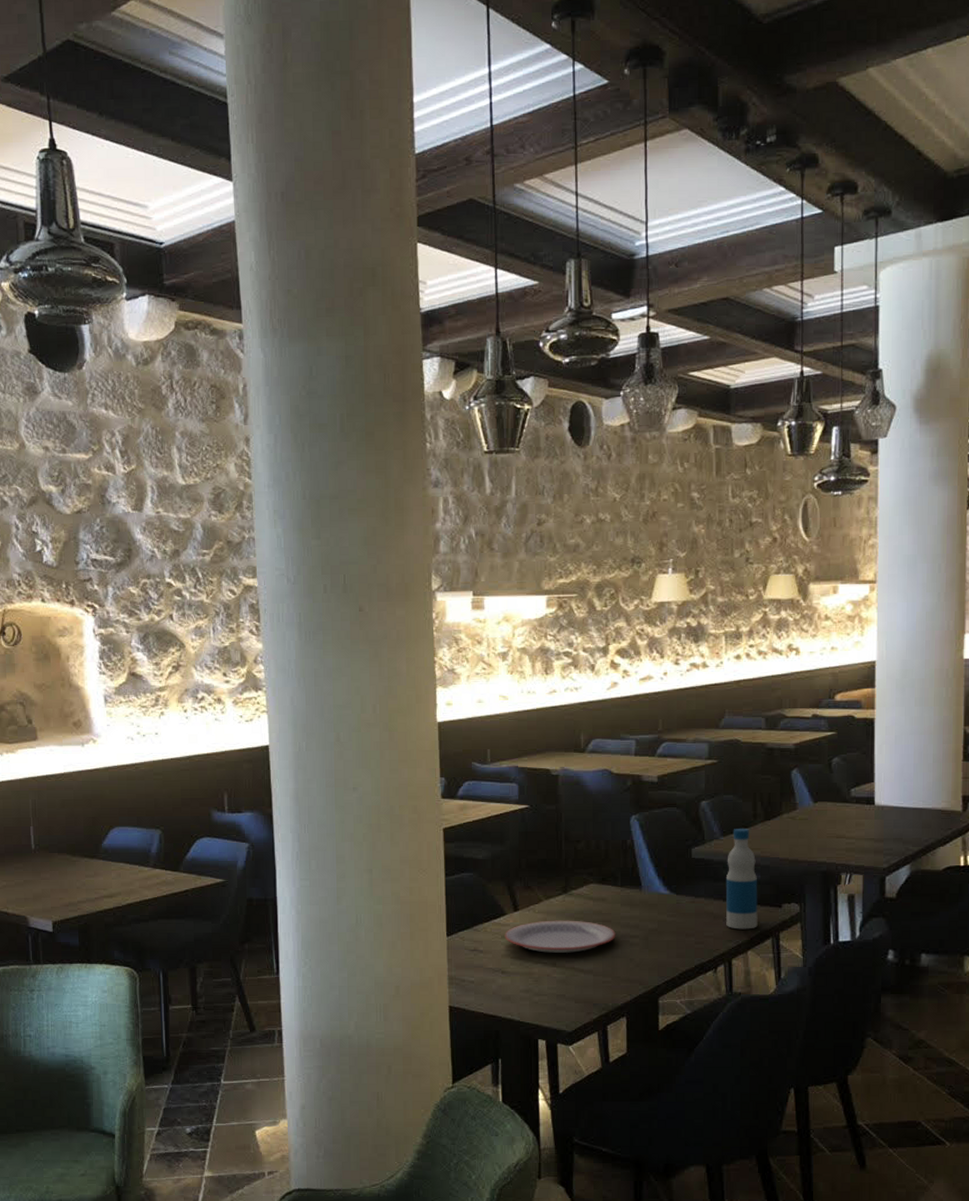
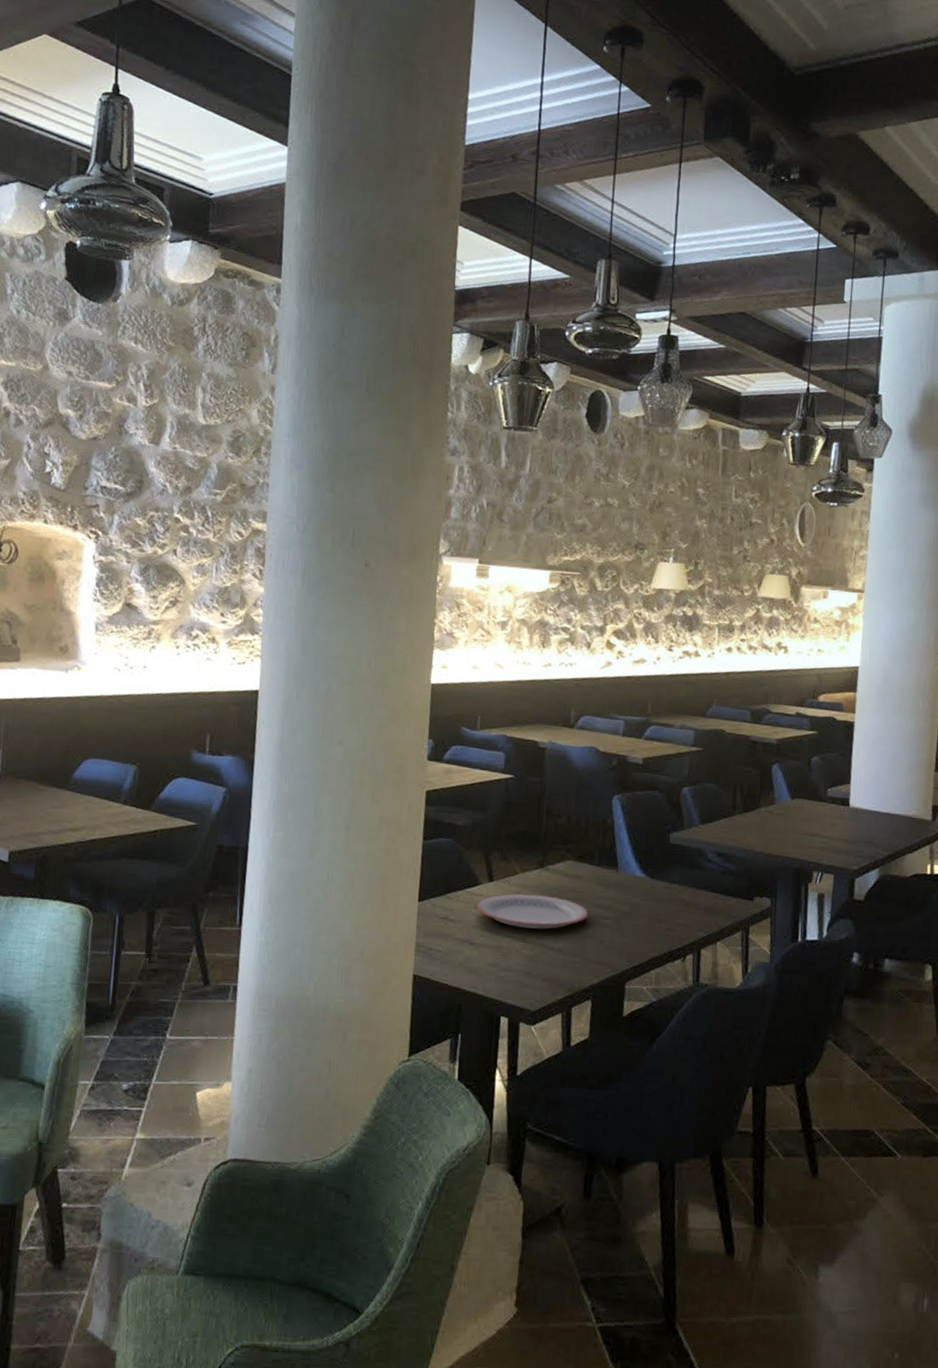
bottle: present [725,829,758,930] -> none [698,818,732,920]

